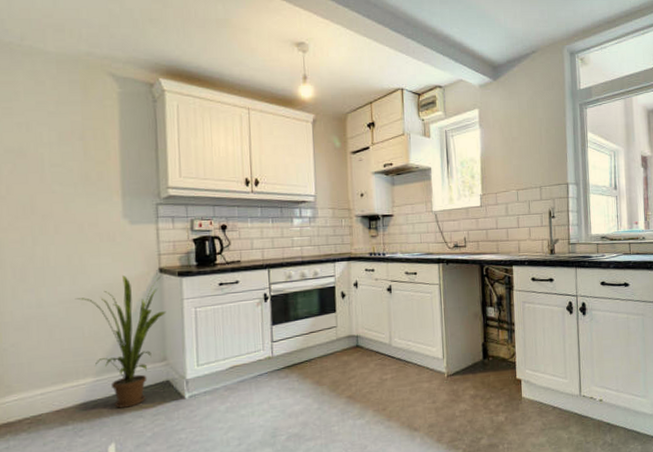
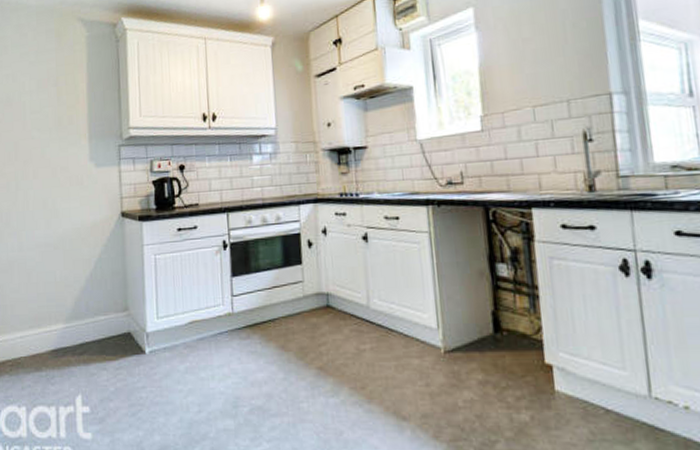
house plant: present [75,276,167,408] -> none [49,220,128,358]

